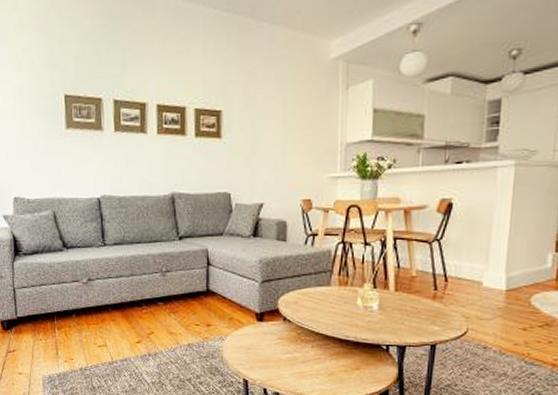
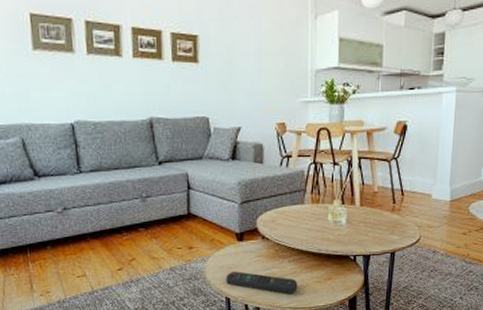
remote control: none [244,353,322,381] -> present [226,271,298,294]

